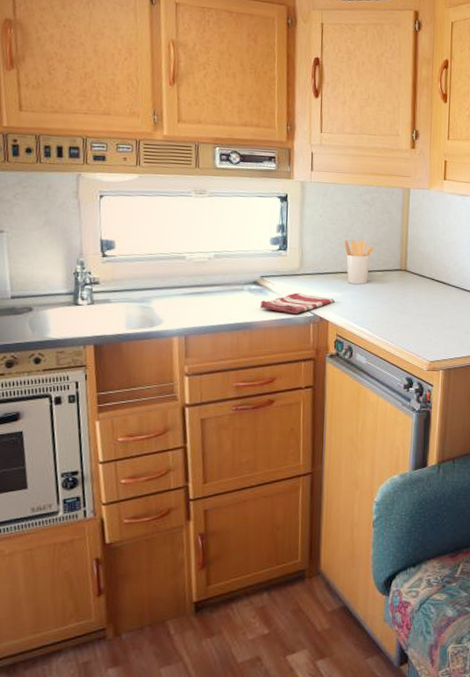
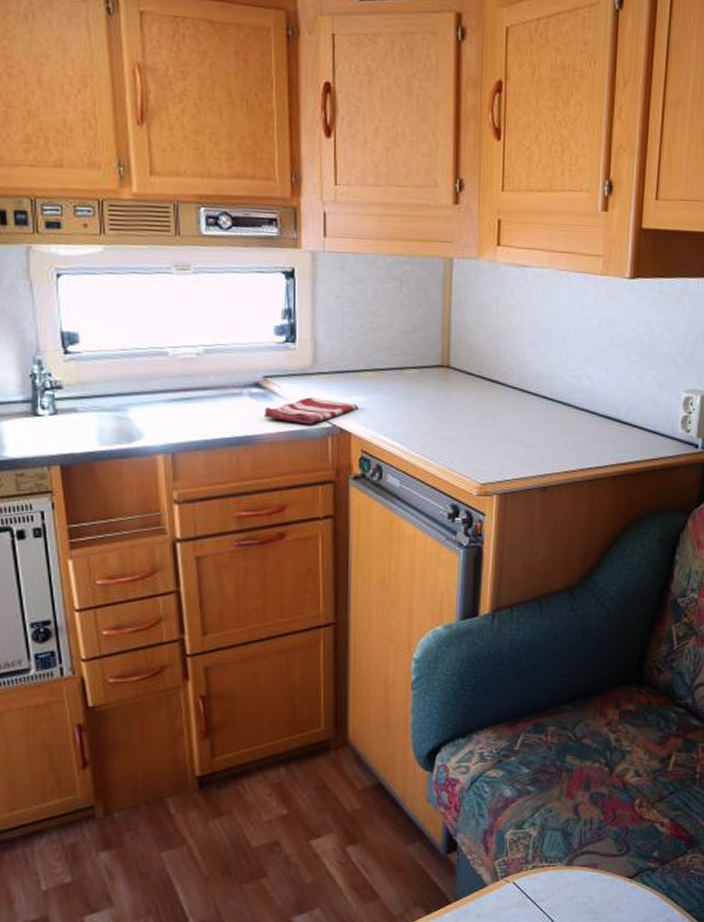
utensil holder: present [345,240,374,285] -> none [369,327,408,386]

